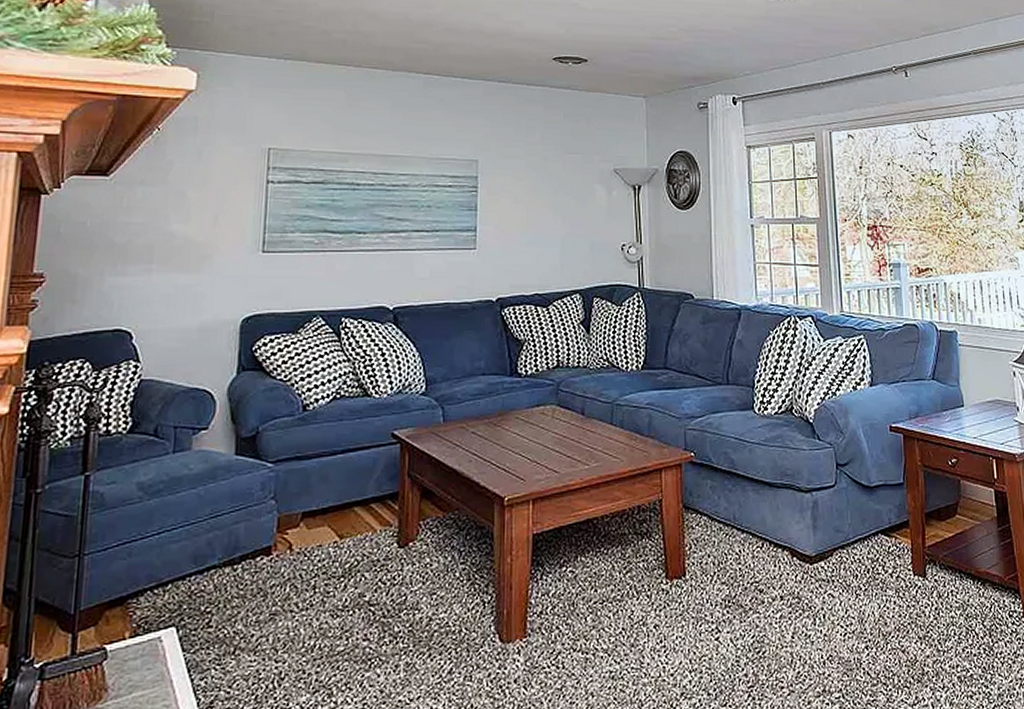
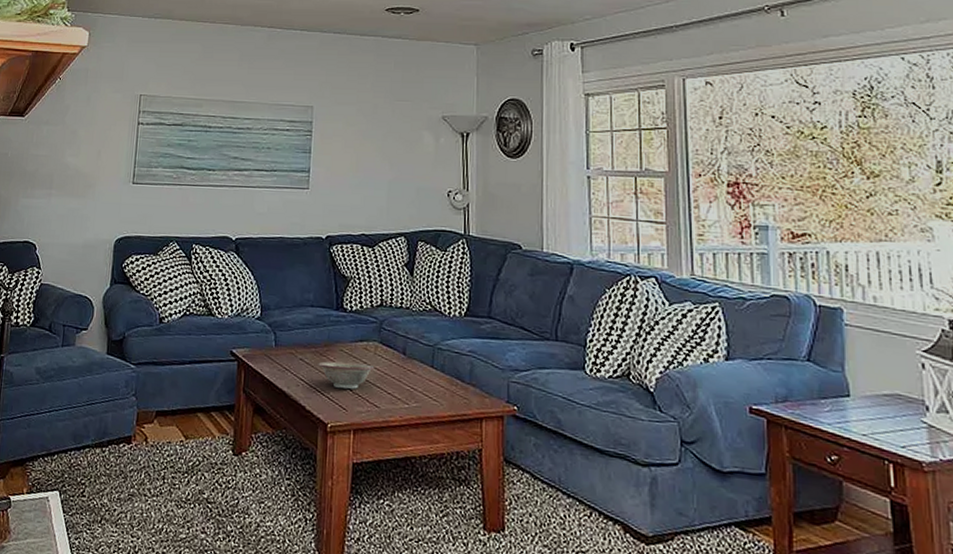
decorative bowl: none [492,429,553,458] -> present [318,361,375,389]

